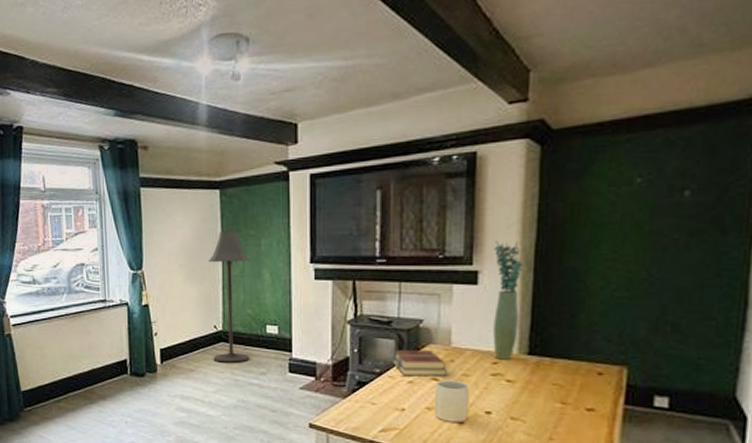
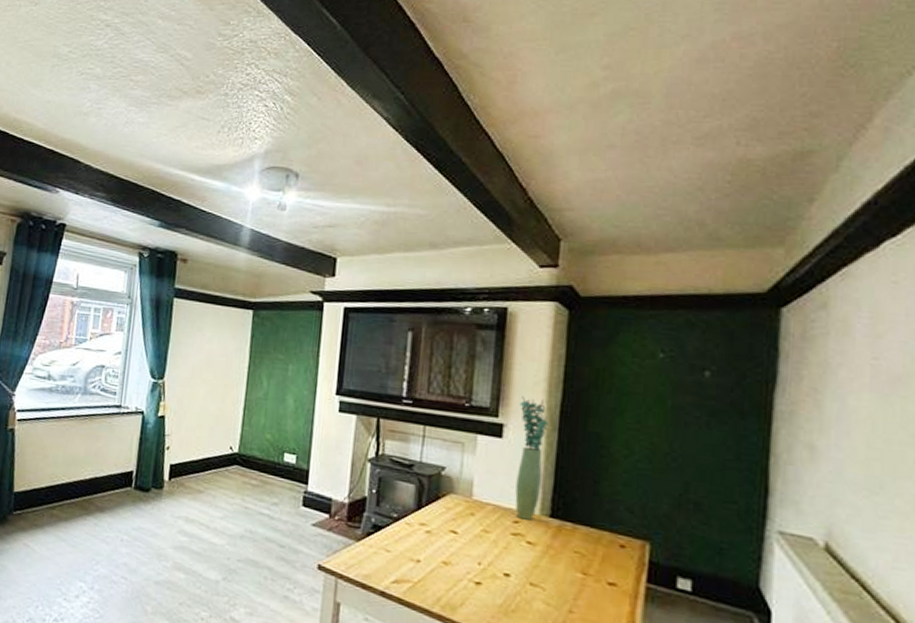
floor lamp: present [208,231,250,363] -> none [224,351,276,490]
books: present [392,350,448,377] -> none [410,496,468,529]
mug: present [434,380,470,422] -> none [450,533,489,582]

